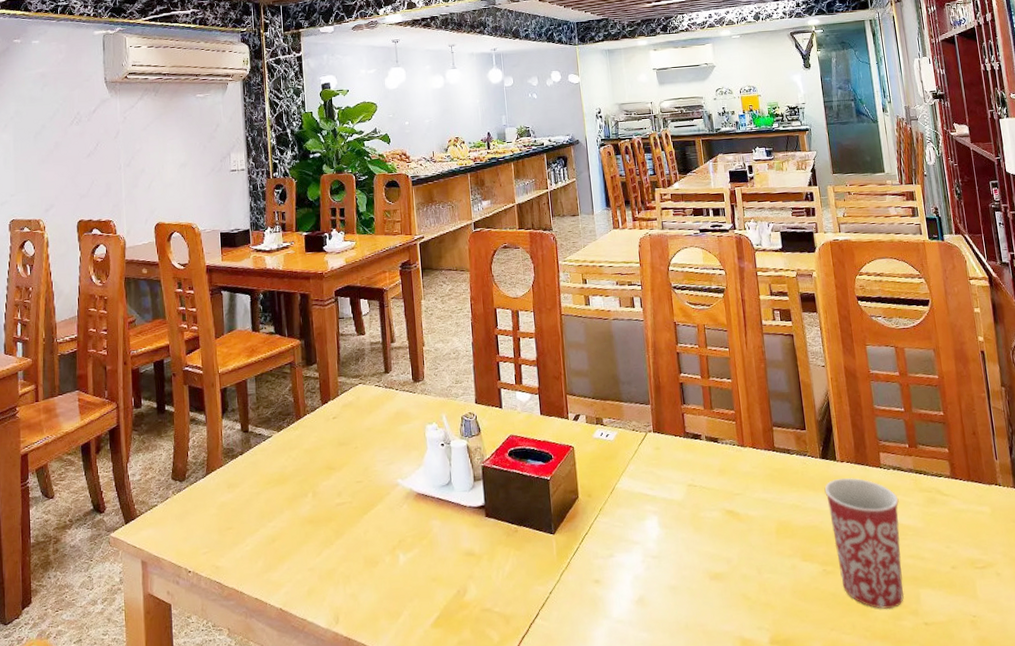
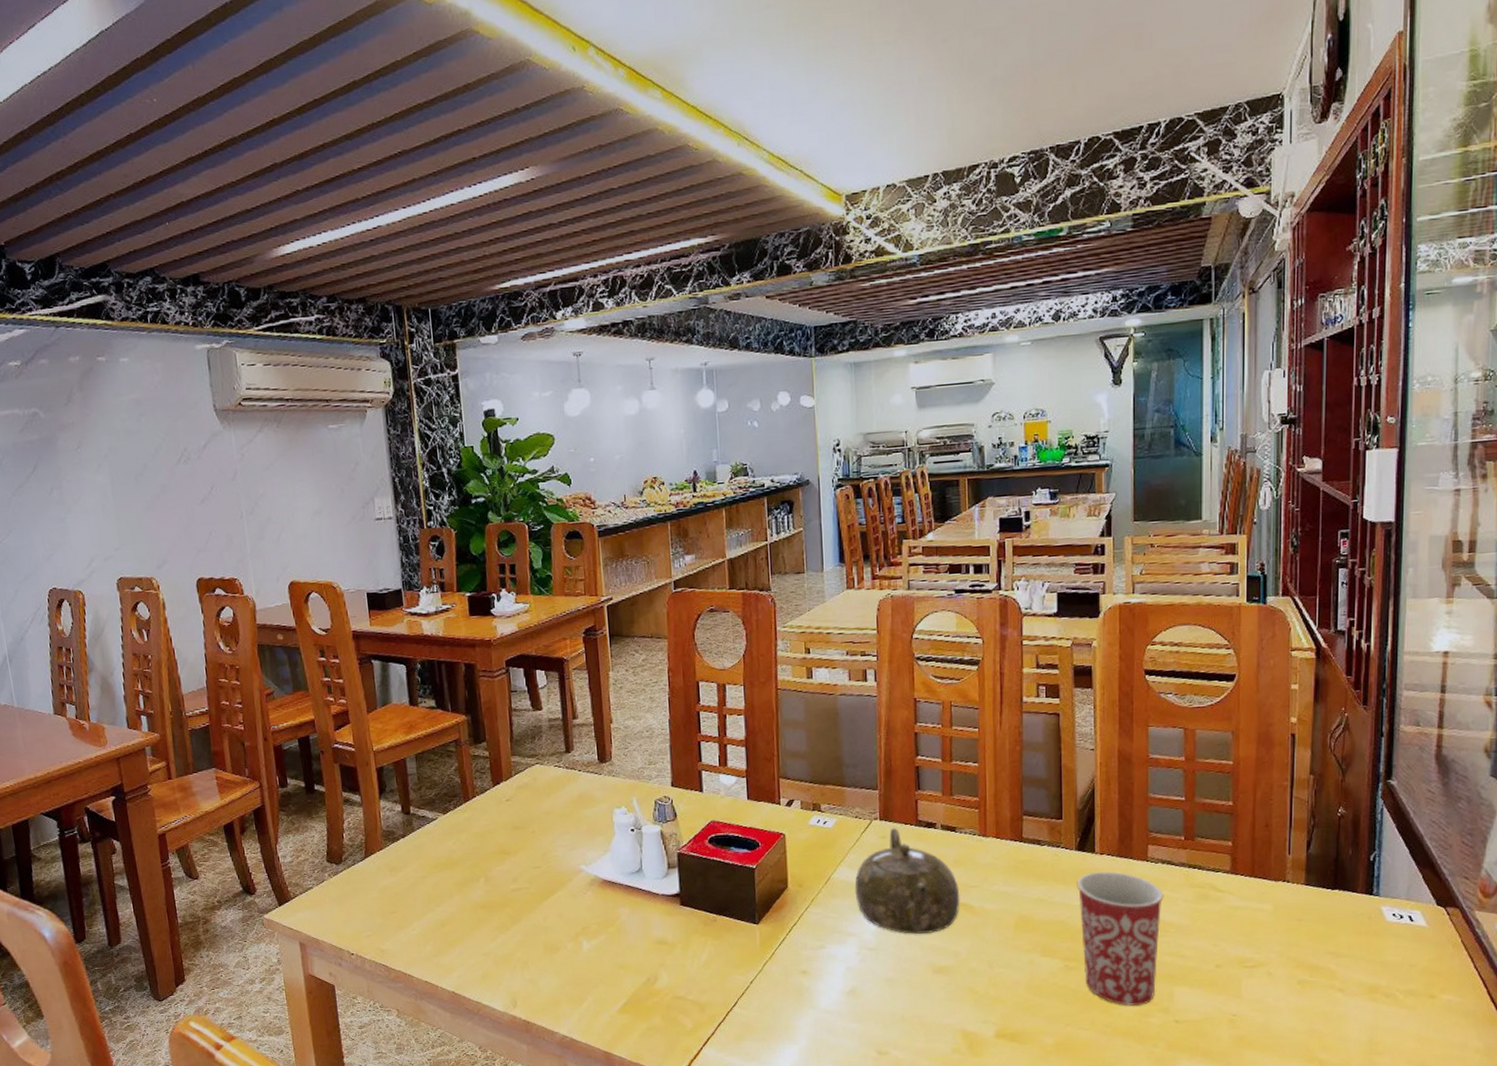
teapot: none [636,440,728,542] -> present [854,828,960,934]

